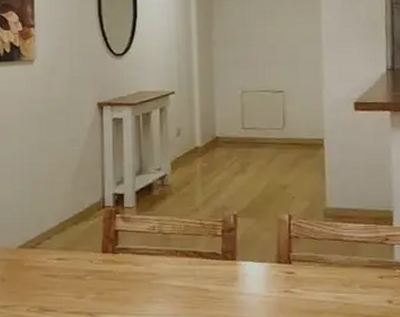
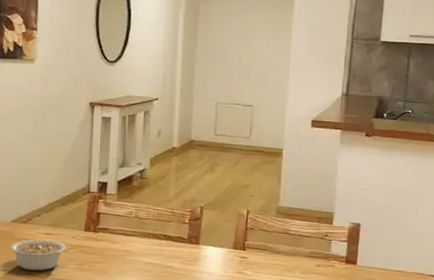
legume: none [19,266,82,304] -> present [10,239,66,271]

